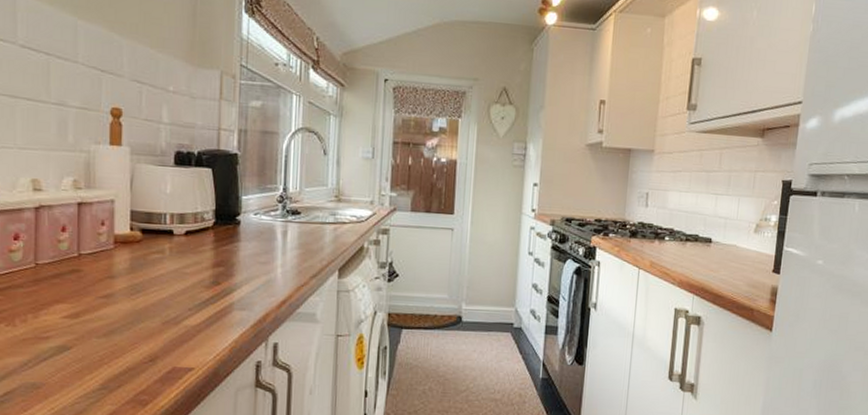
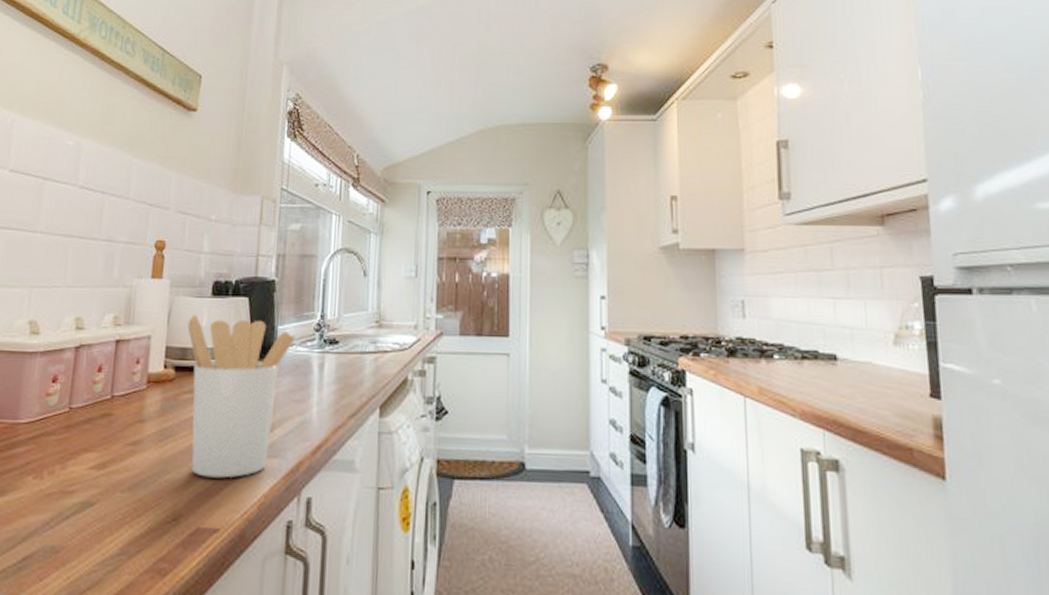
utensil holder: none [151,182,259,327] -> present [187,314,295,478]

